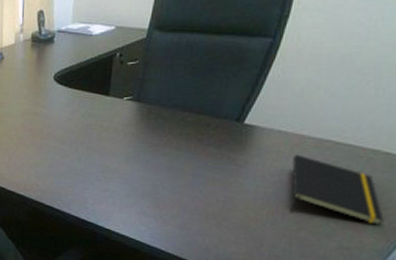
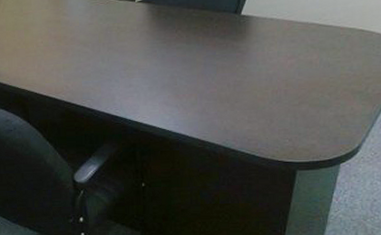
notepad: present [290,154,384,225] -> none [286,38,367,93]

